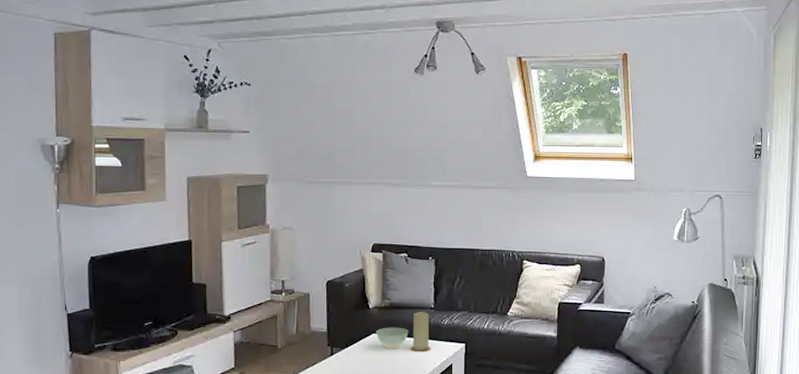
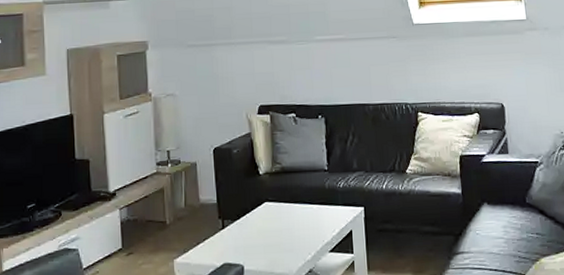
bowl: present [376,327,409,349] -> none [268,193,303,218]
candle: present [410,312,432,353] -> none [305,175,329,220]

